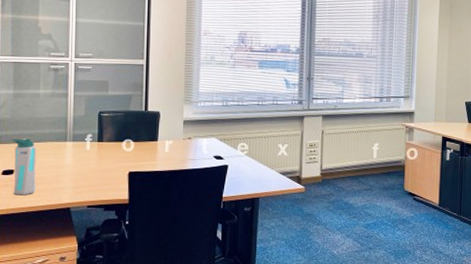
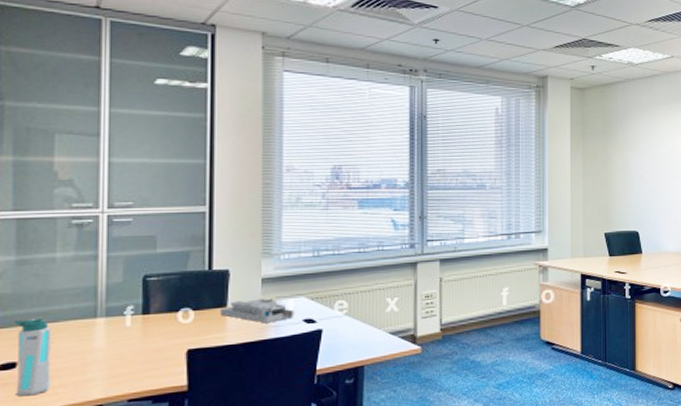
desk organizer: none [152,136,208,157] -> present [220,298,295,323]

